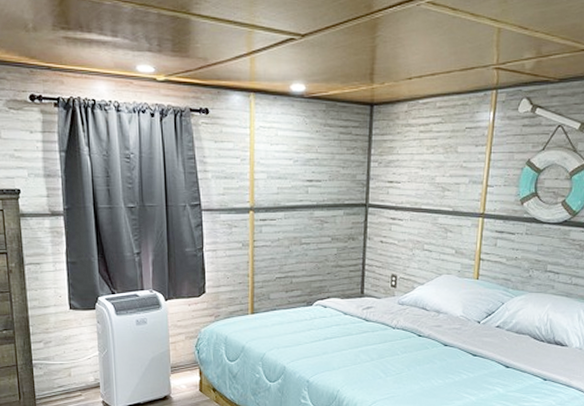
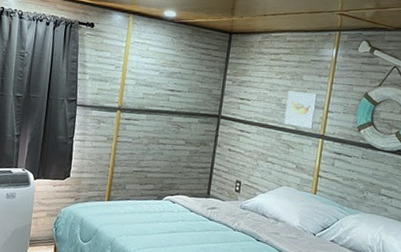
wall art: none [440,166,475,207] -> present [284,91,318,128]

